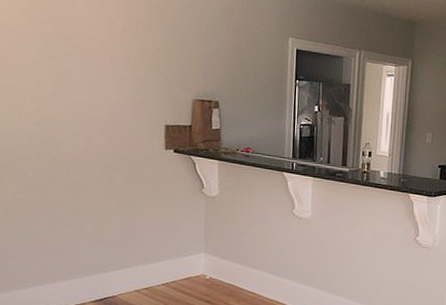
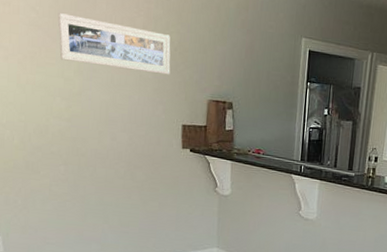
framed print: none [31,15,153,75] -> present [58,13,171,75]

